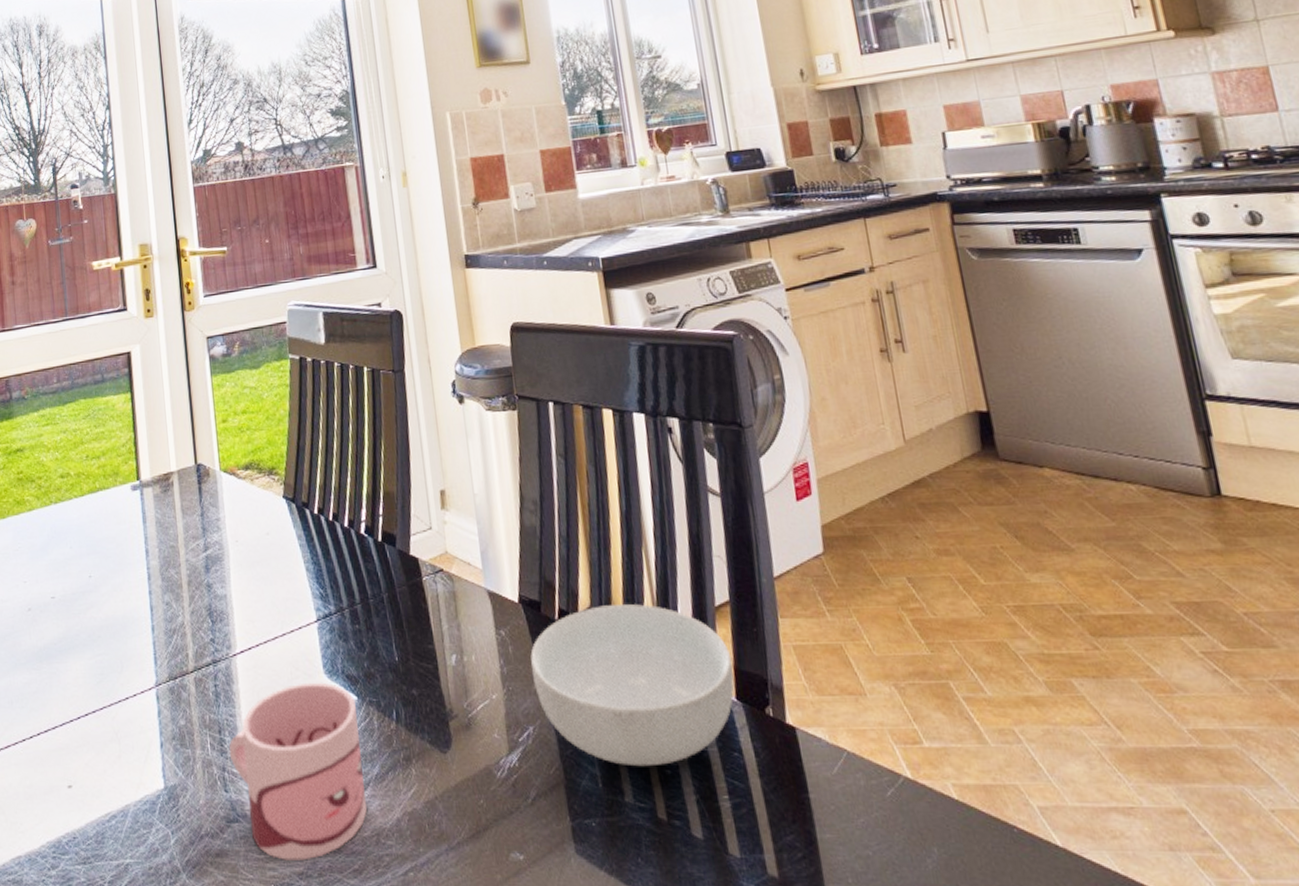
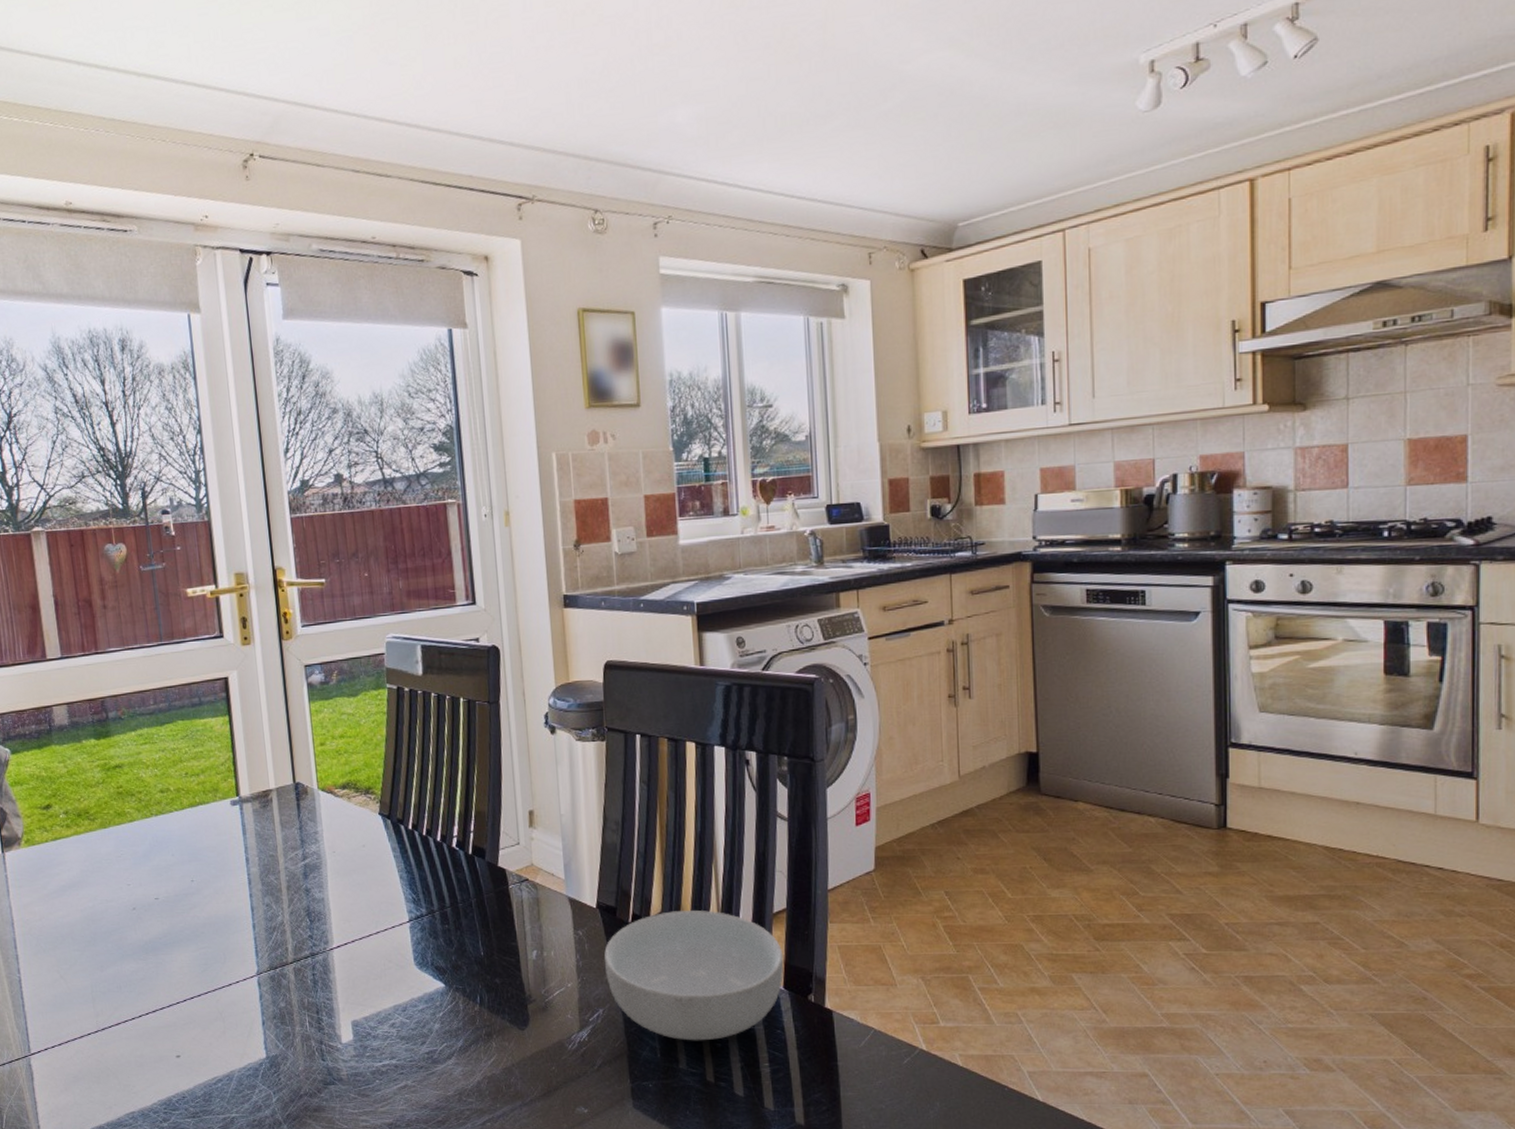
mug: present [229,682,367,861] -> none [326,972,451,1114]

